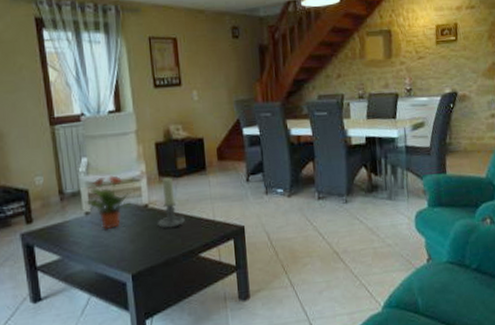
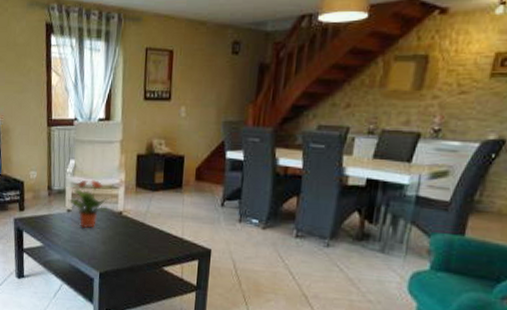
candle holder: present [158,177,185,228] -> none [129,189,155,238]

